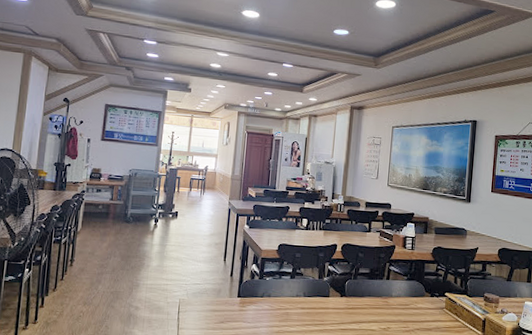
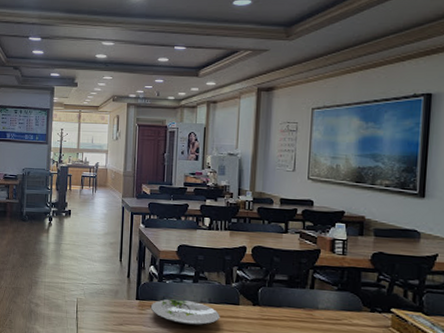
plate: none [250,295,313,319] -> present [150,299,220,326]

